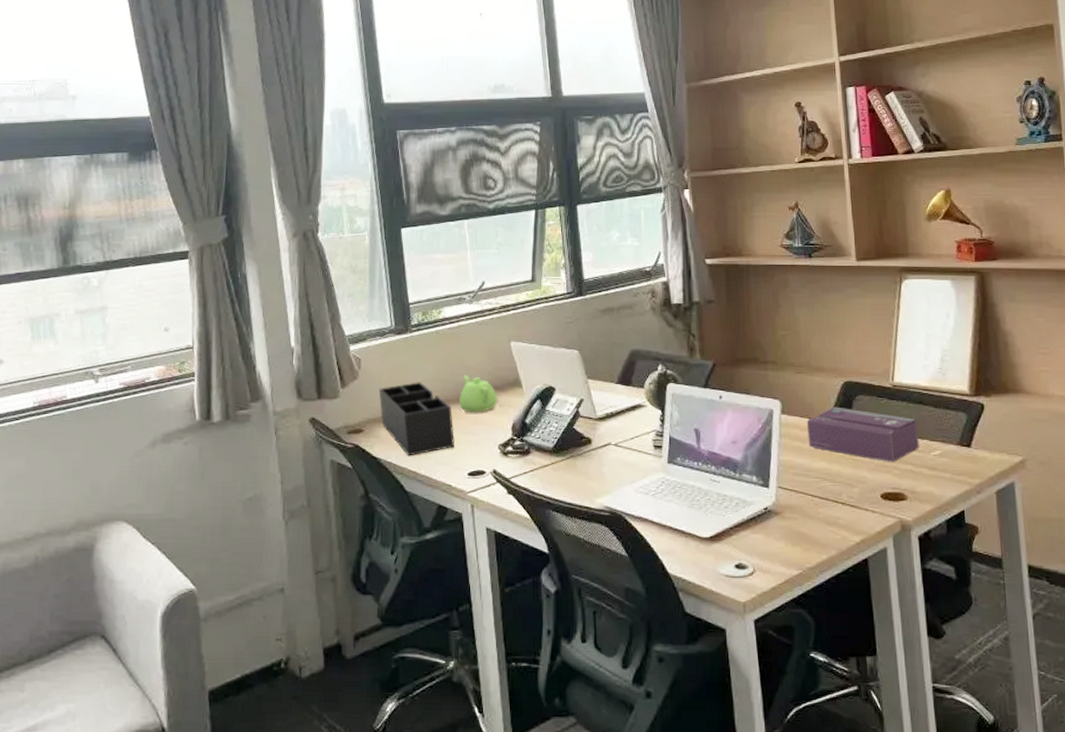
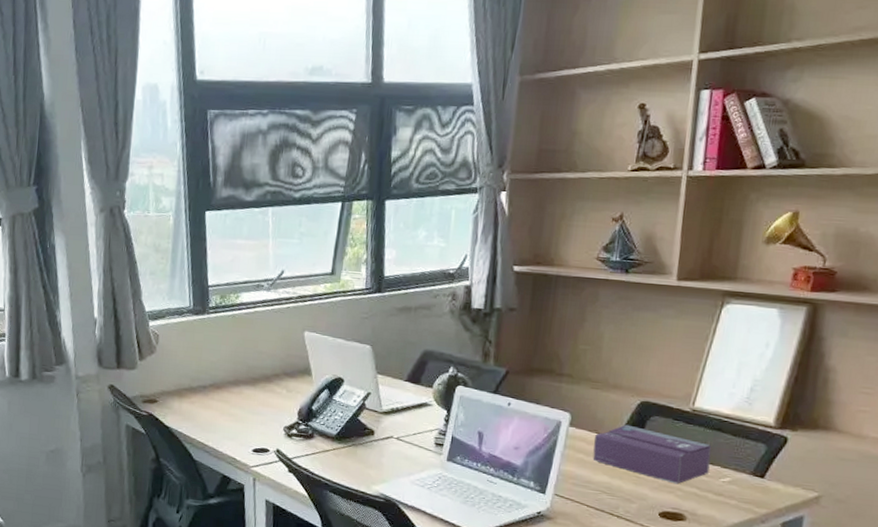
desk organizer: present [379,382,454,456] -> none [174,361,243,429]
teapot: present [458,375,498,413] -> none [249,359,288,396]

